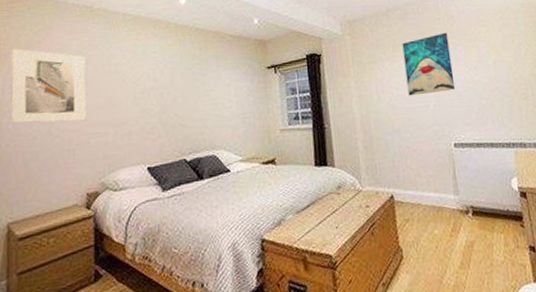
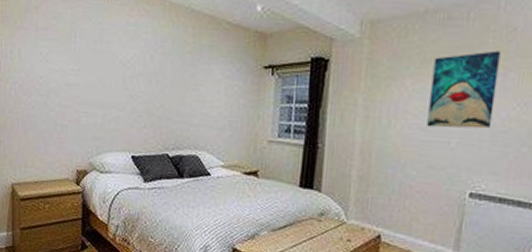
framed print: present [10,48,86,124] -> none [12,11,79,98]

